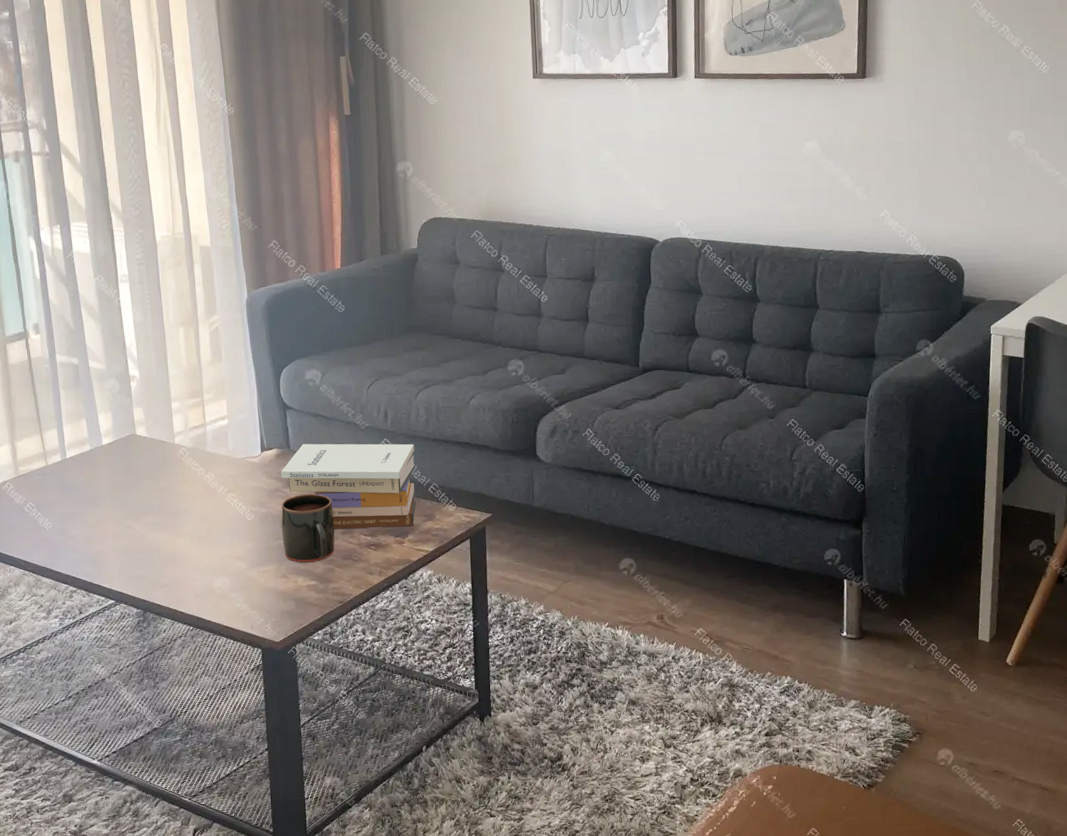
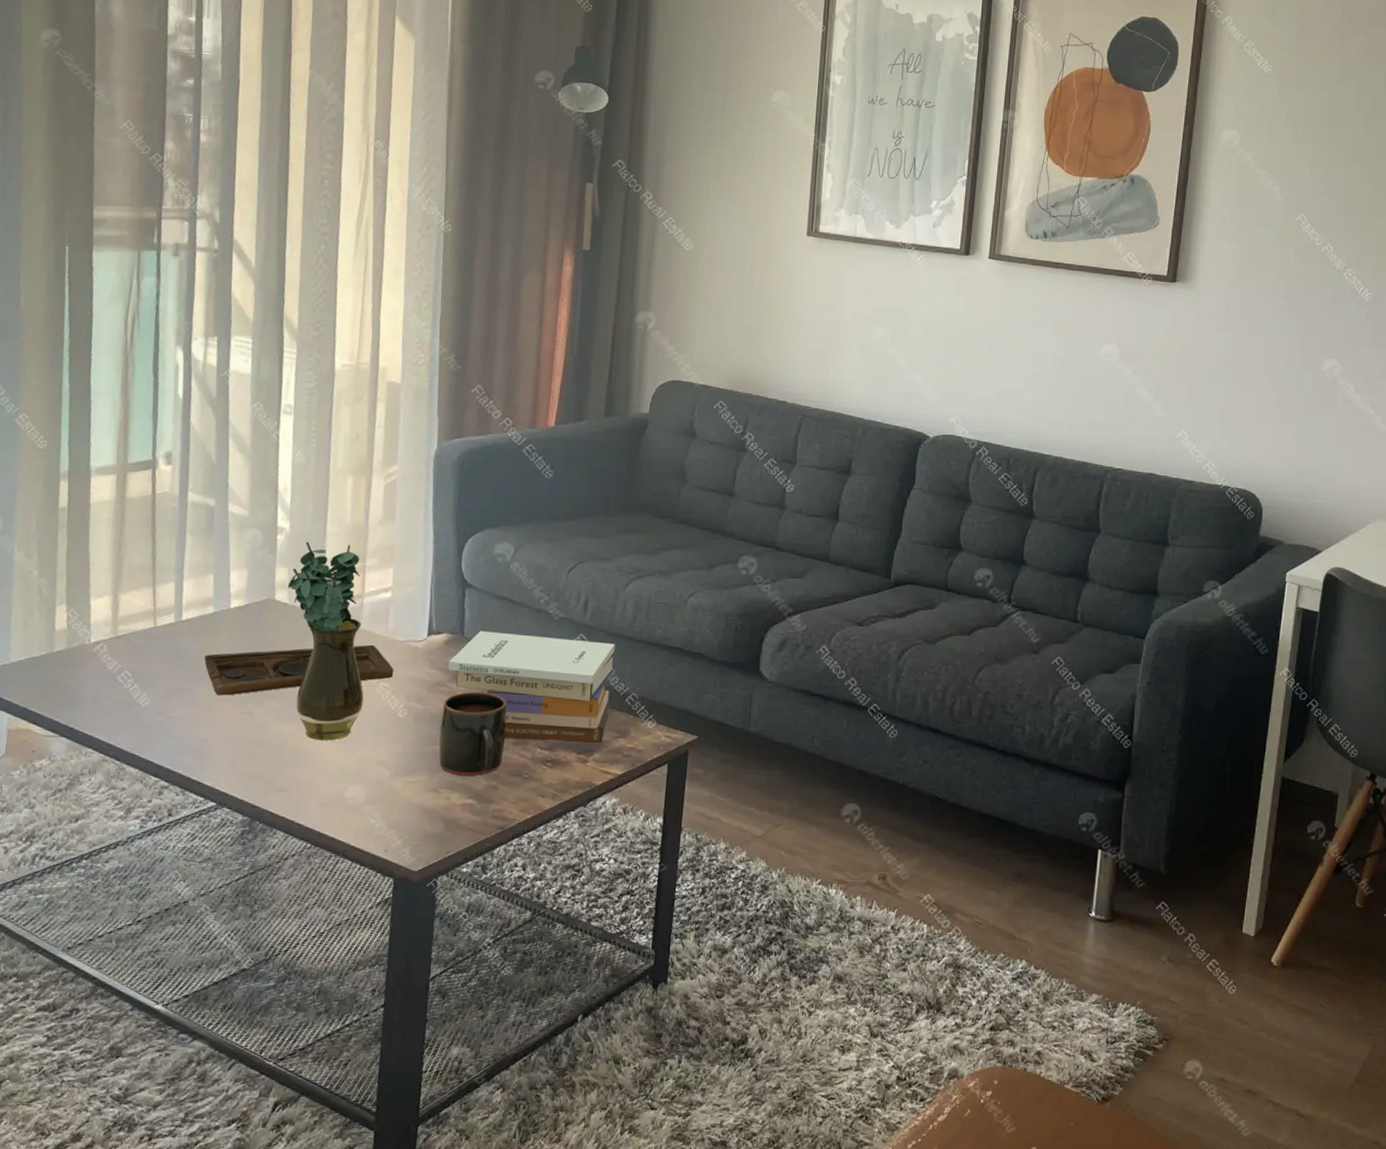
decorative tray: none [88,463,238,515] -> present [204,644,394,696]
vase: none [144,384,218,544] -> present [287,542,364,741]

